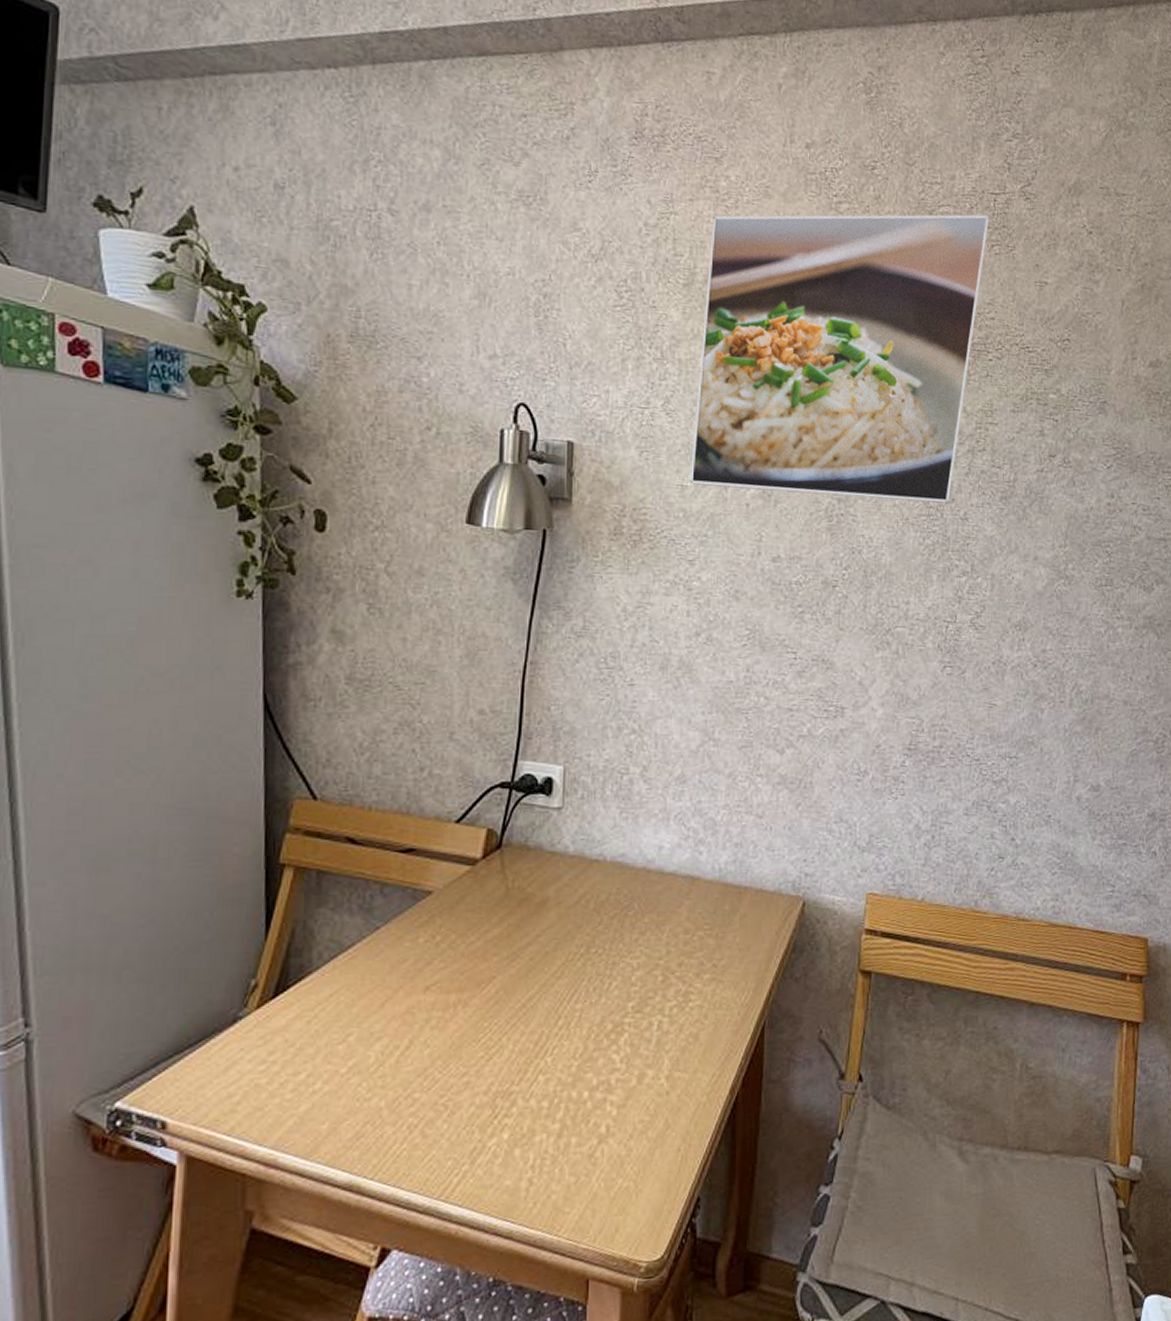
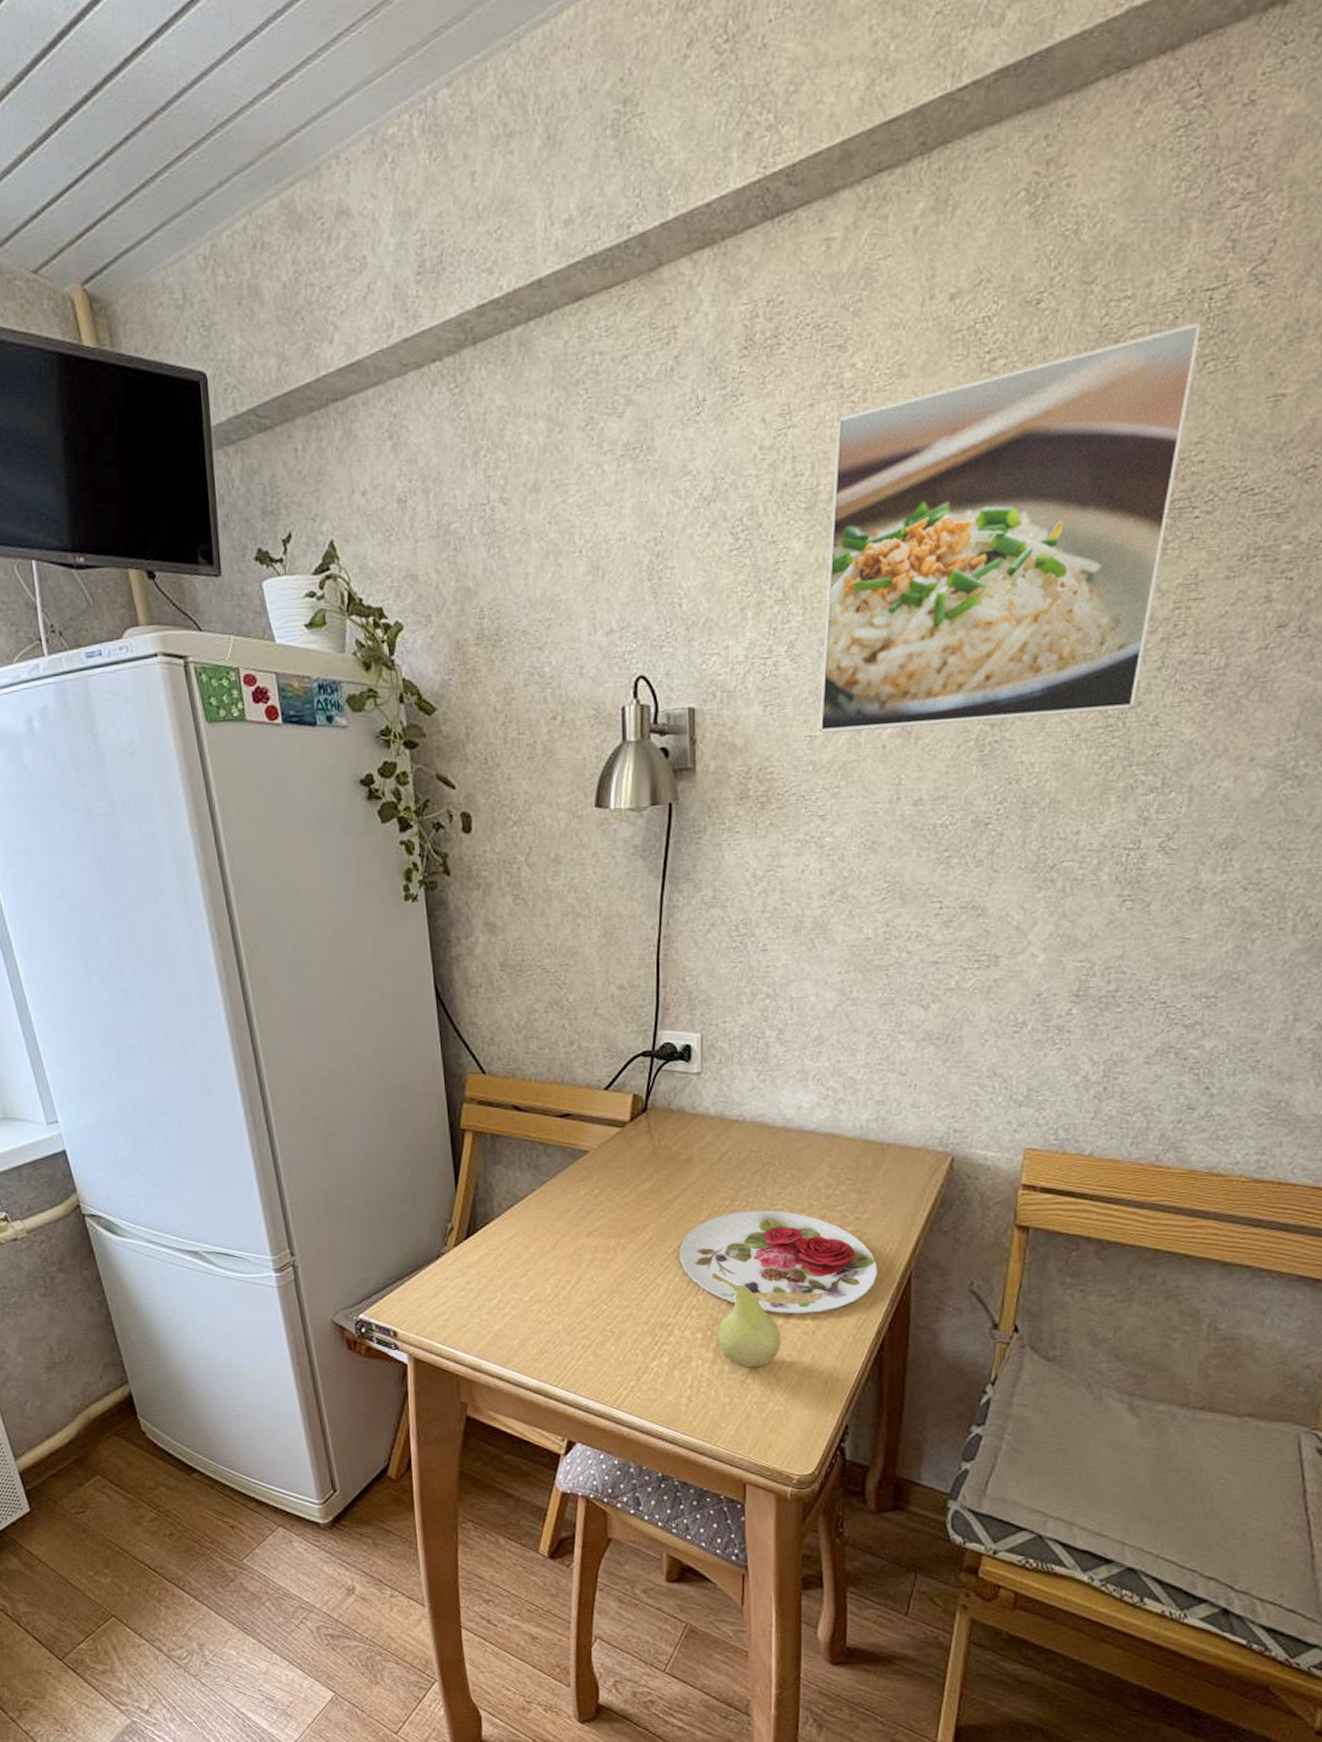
plate: none [528,958,732,1074] -> present [679,1210,877,1314]
fruit: none [561,1030,634,1139] -> present [710,1273,782,1368]

